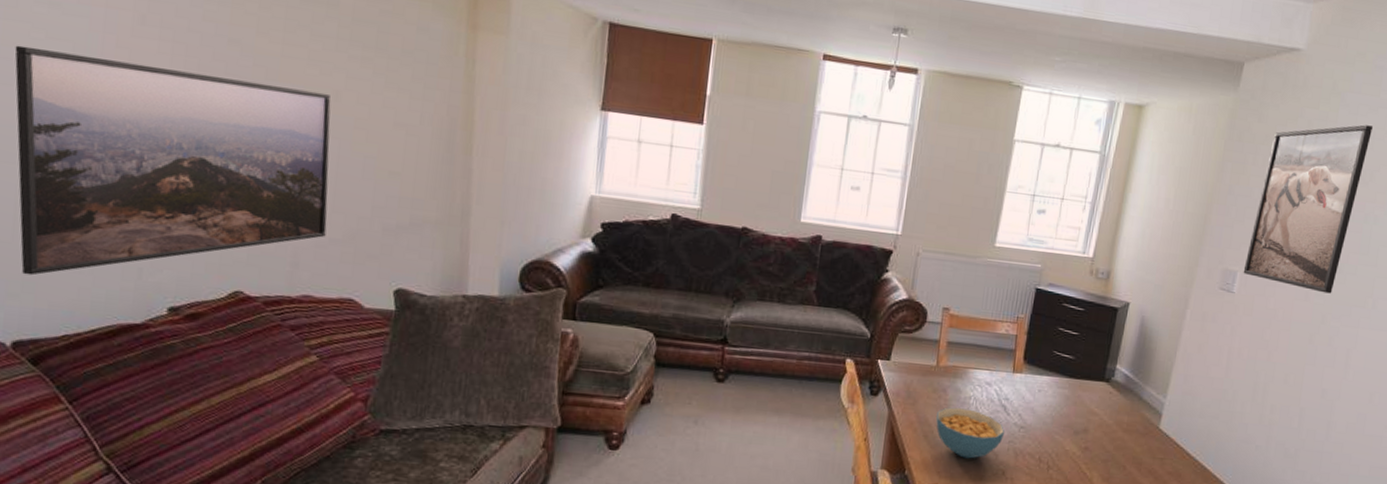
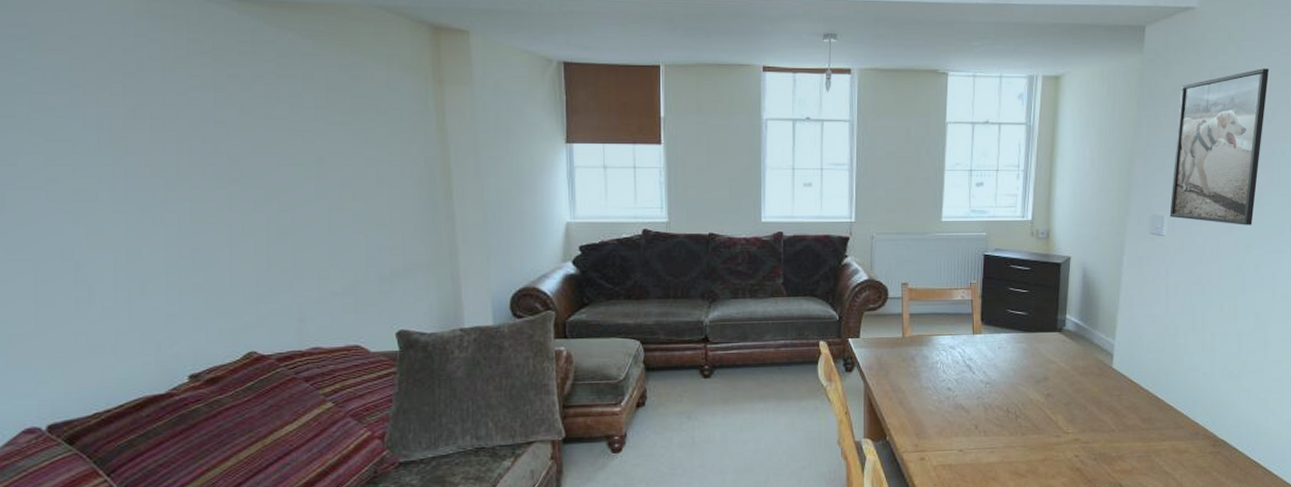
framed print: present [14,45,331,276] -> none [17,151,327,362]
cereal bowl: present [936,407,1005,459] -> none [909,373,972,419]

